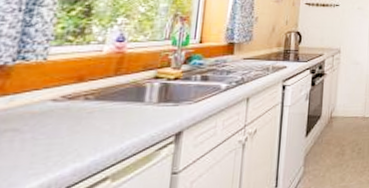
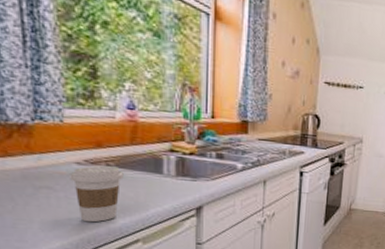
coffee cup: none [41,100,102,164] -> present [70,165,124,223]

